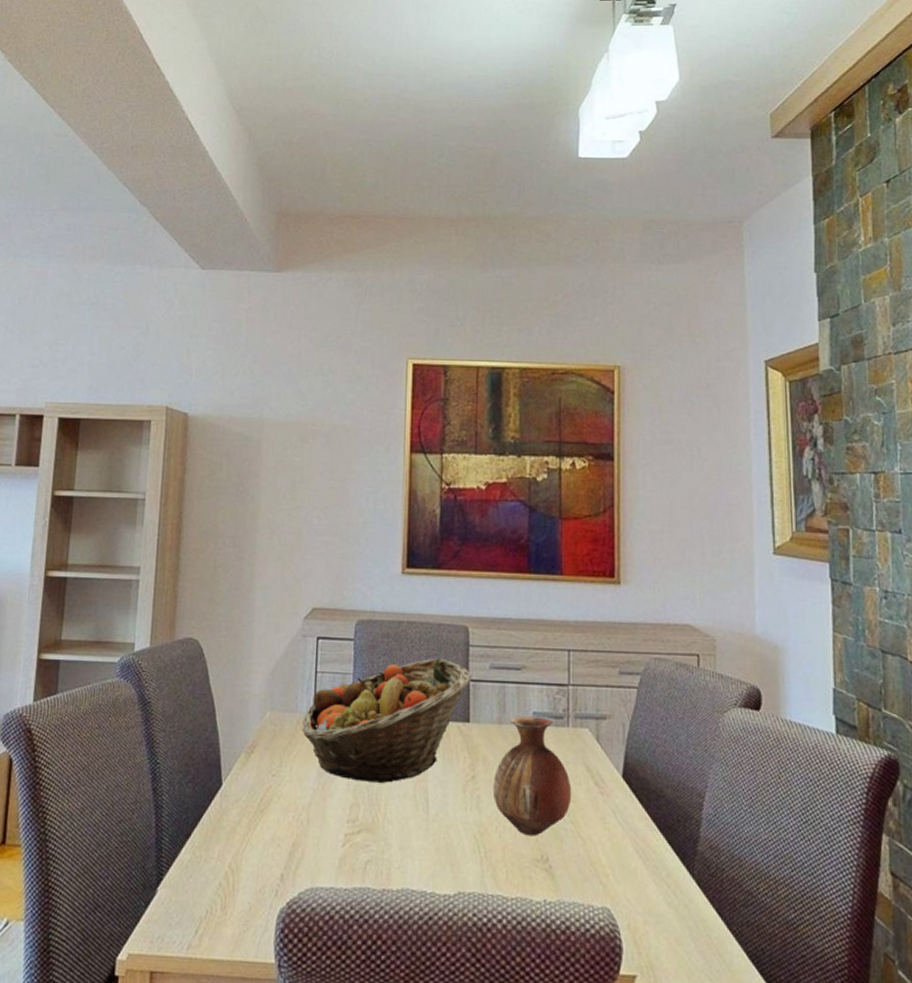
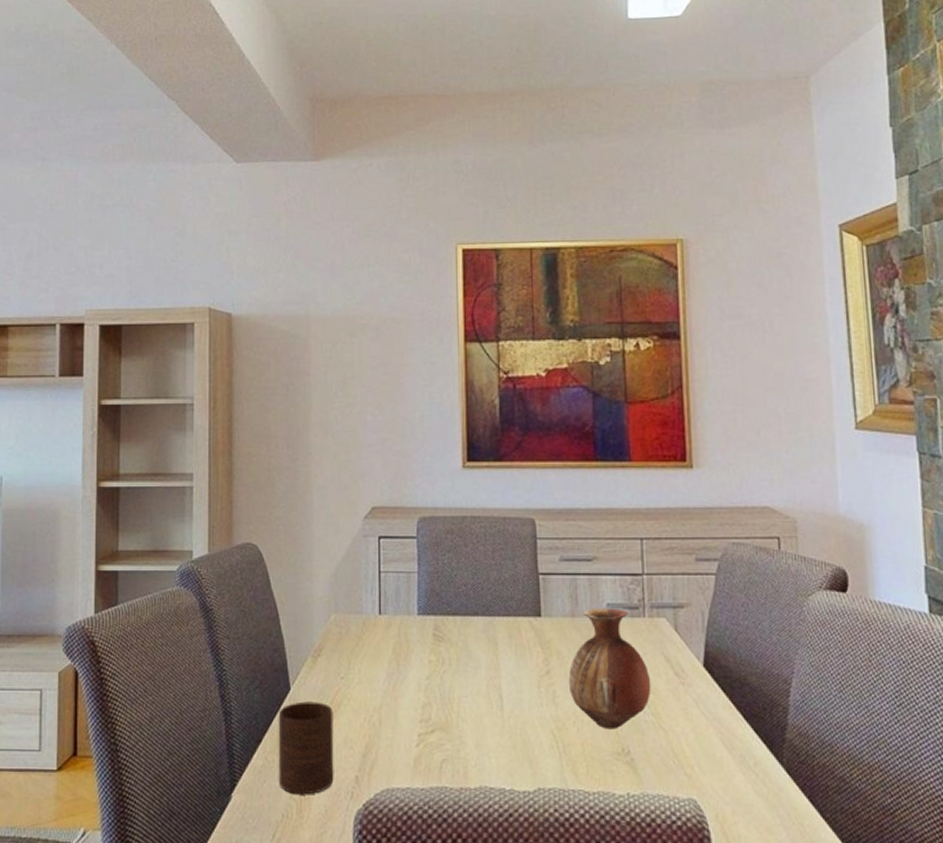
cup: none [204,797,263,892] -> present [278,701,334,795]
fruit basket: present [302,658,472,784] -> none [368,552,541,682]

